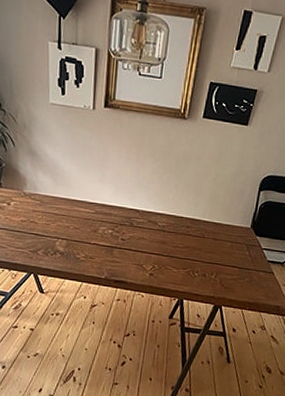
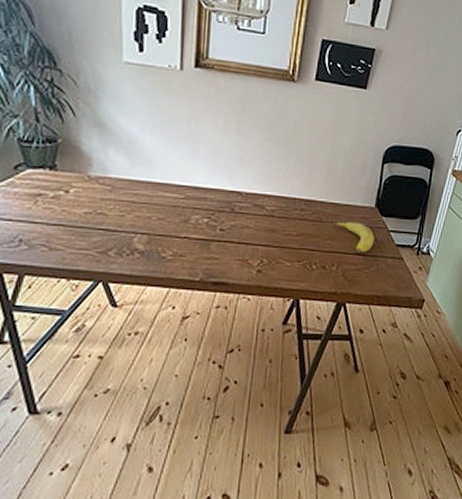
fruit: none [213,238,249,265] -> present [332,221,374,252]

